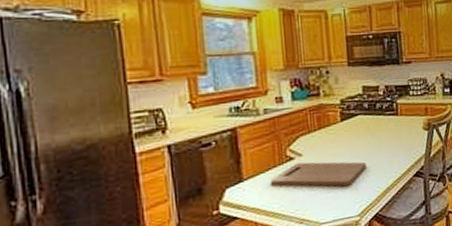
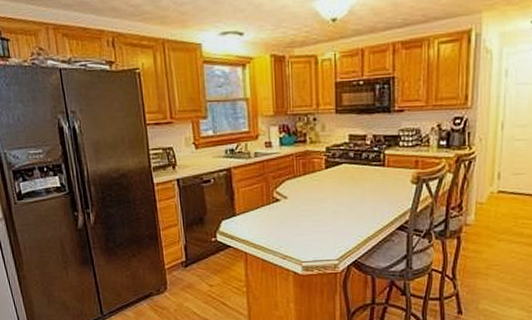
cutting board: present [271,161,366,187] -> none [259,204,348,231]

